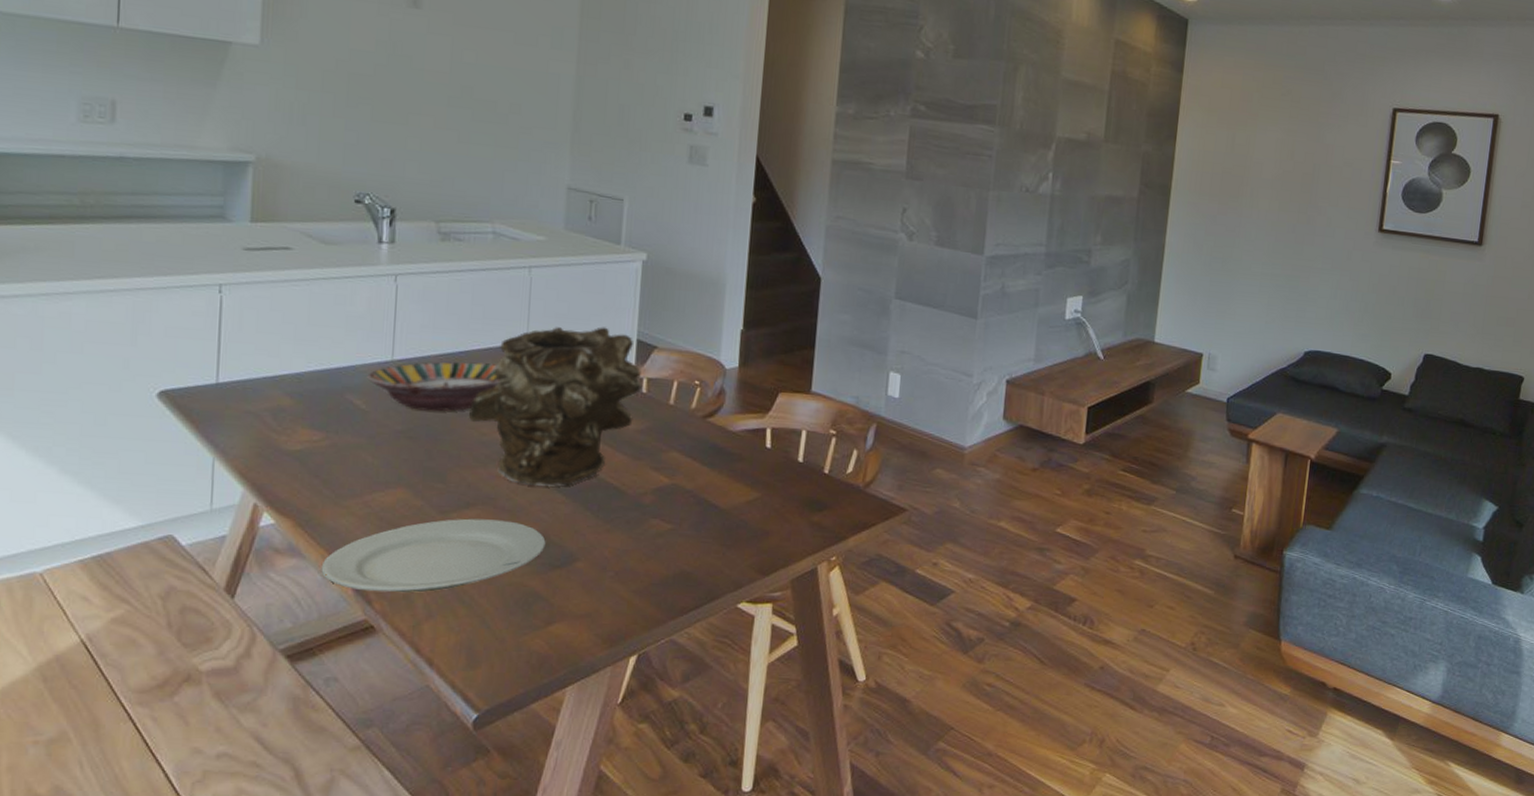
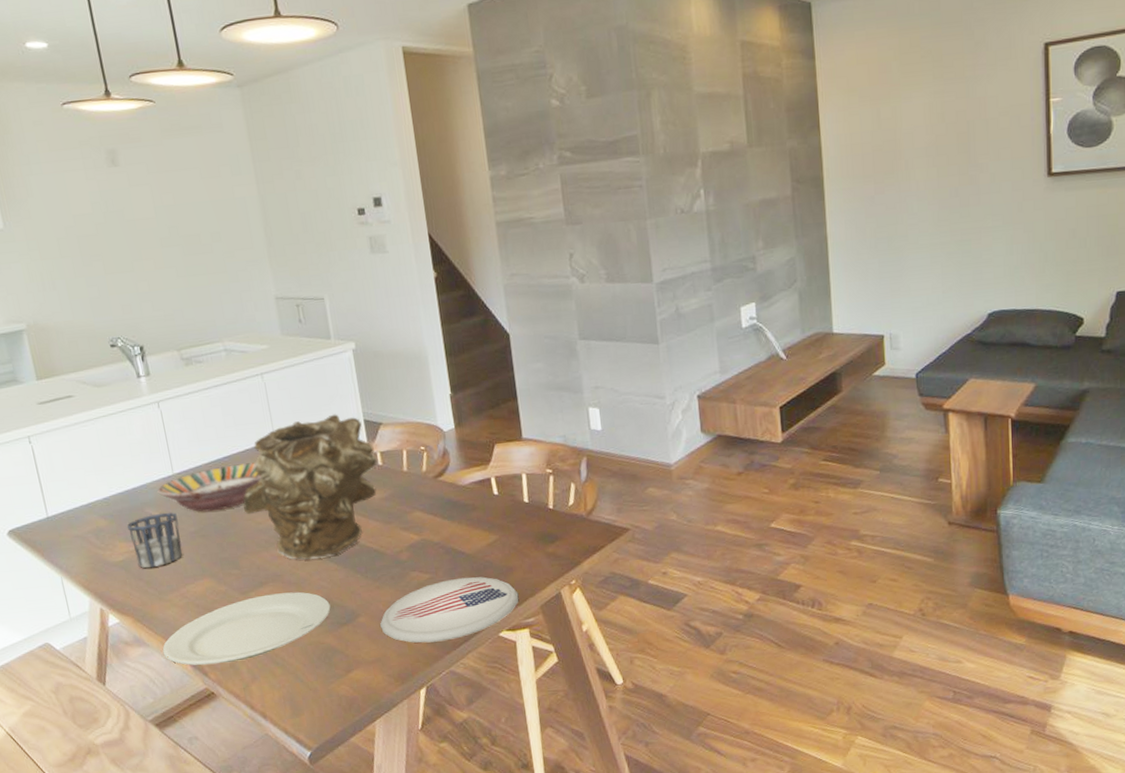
cup: none [316,402,384,465] -> present [127,512,182,568]
plate: none [600,534,769,604] -> present [380,577,519,643]

